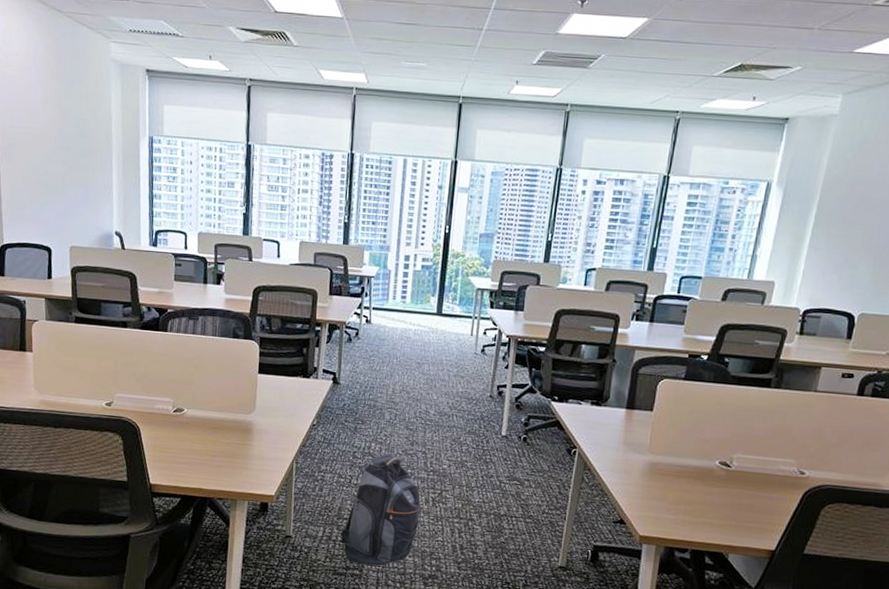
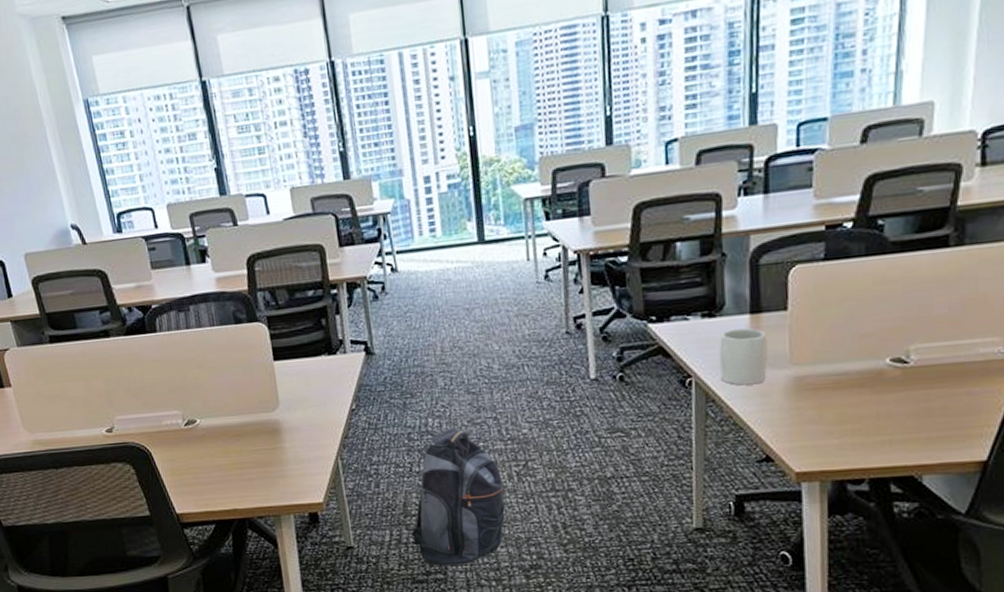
mug: none [597,418,635,463] -> present [718,328,768,386]

